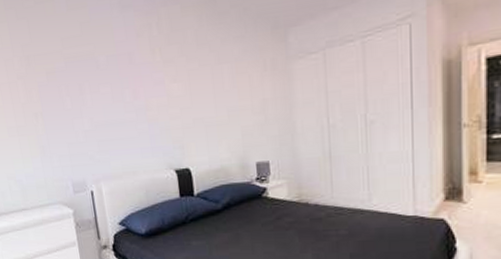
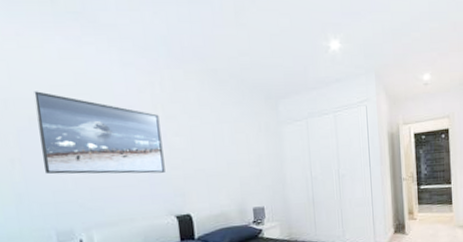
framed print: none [49,45,164,127] -> present [34,91,165,175]

